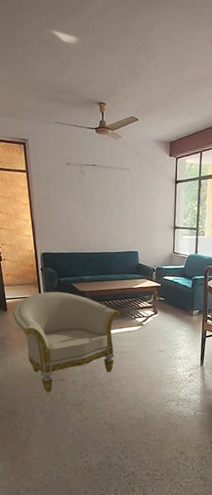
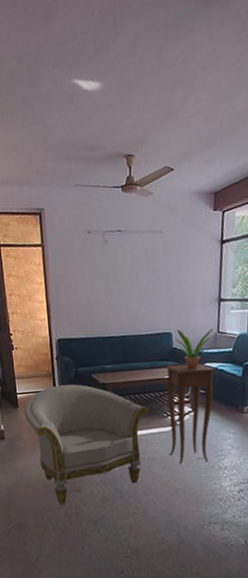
side table: none [133,277,172,356] -> present [166,363,216,464]
potted plant: none [141,249,170,281] -> present [176,329,214,370]

